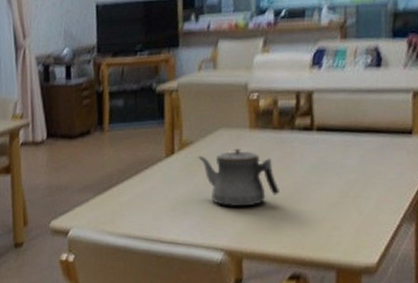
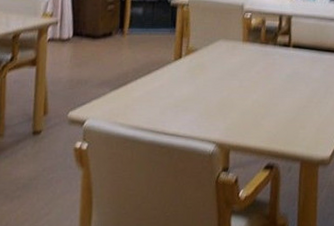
teapot: present [198,148,280,207] -> none [200,57,262,106]

